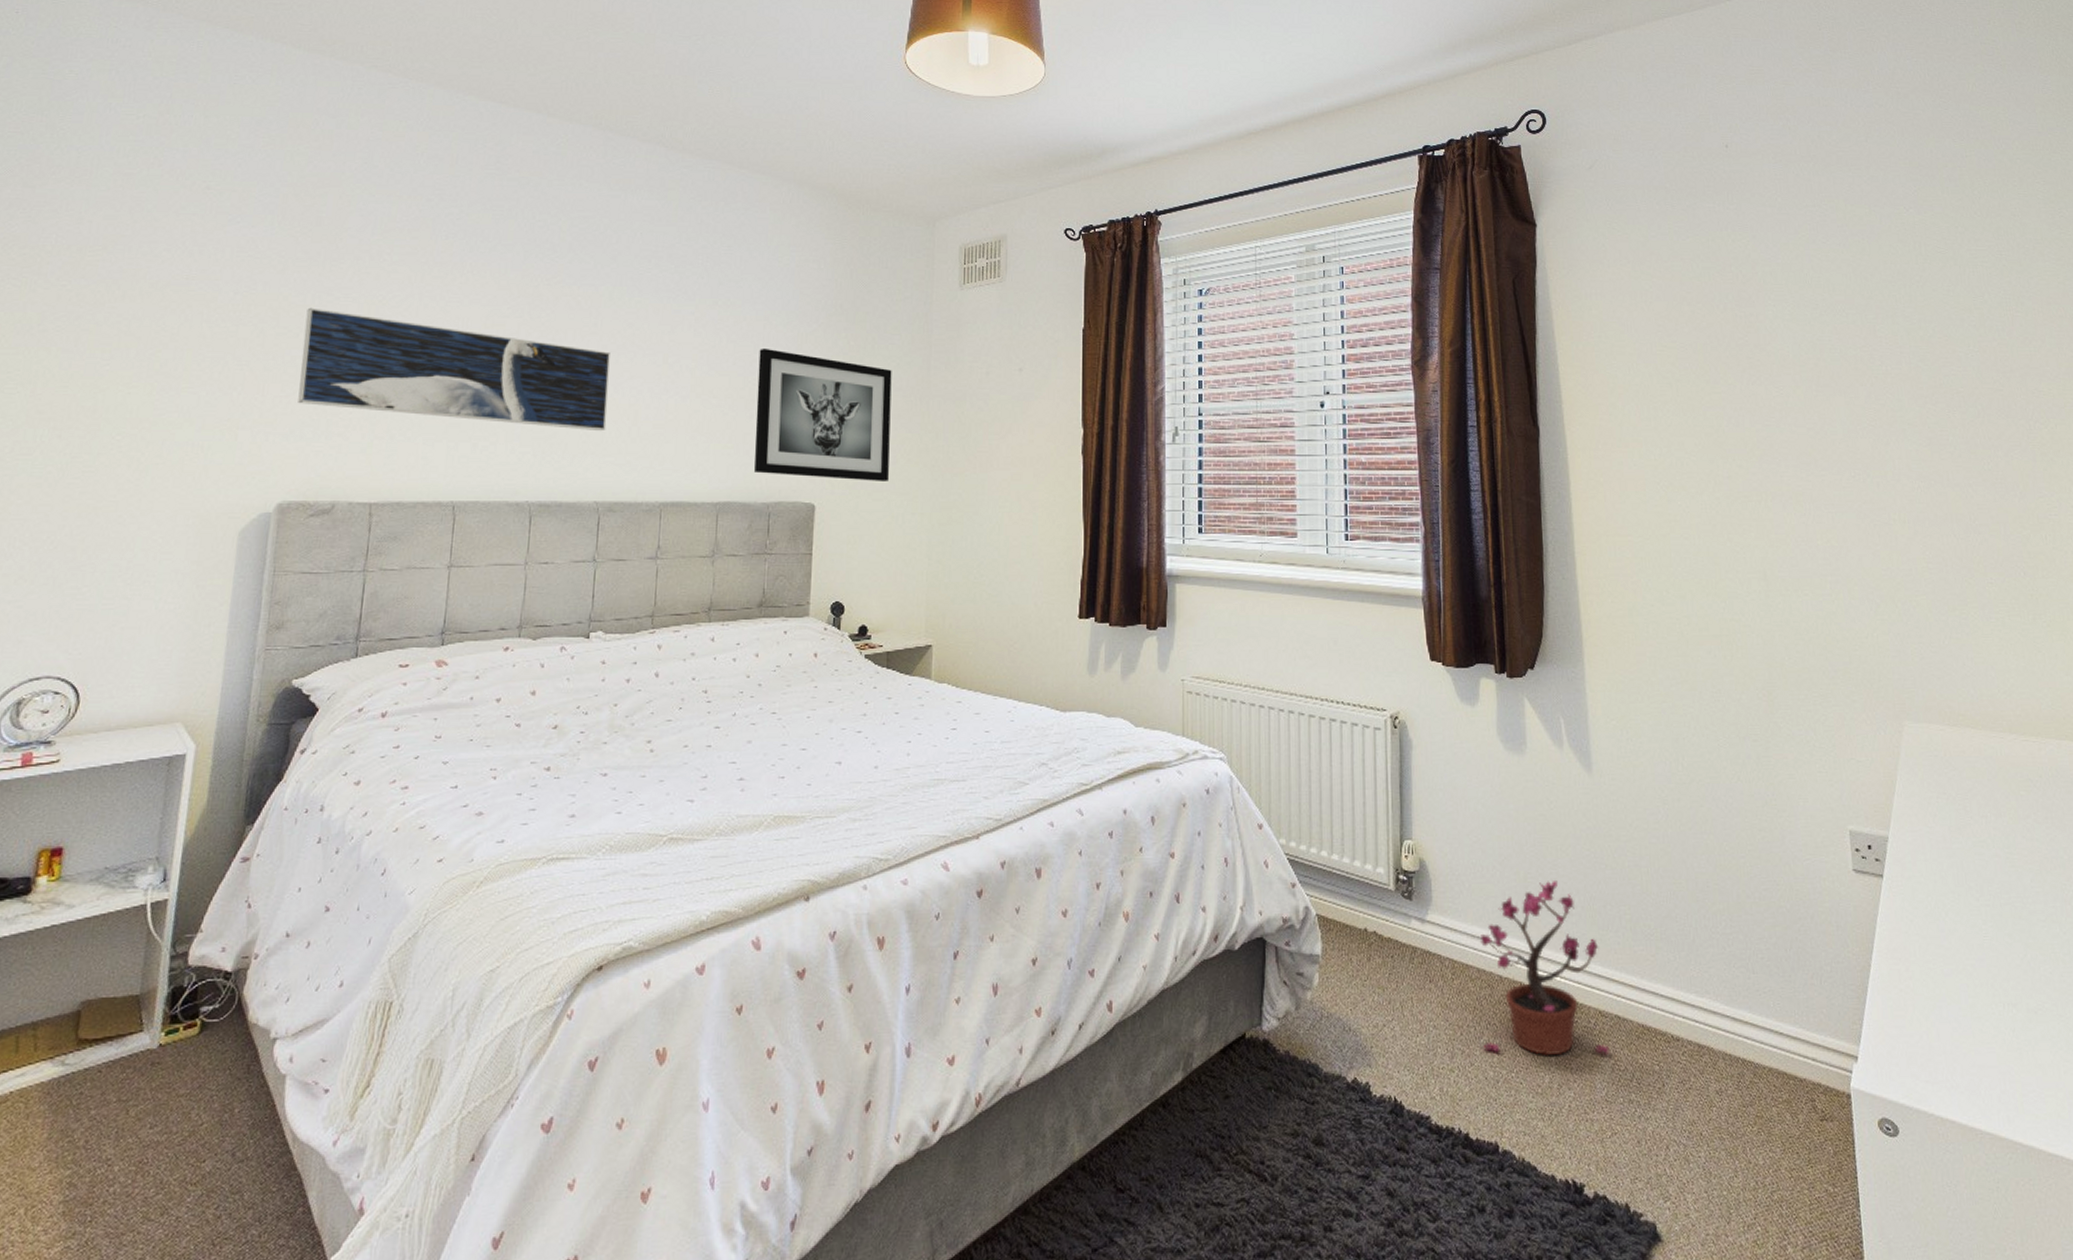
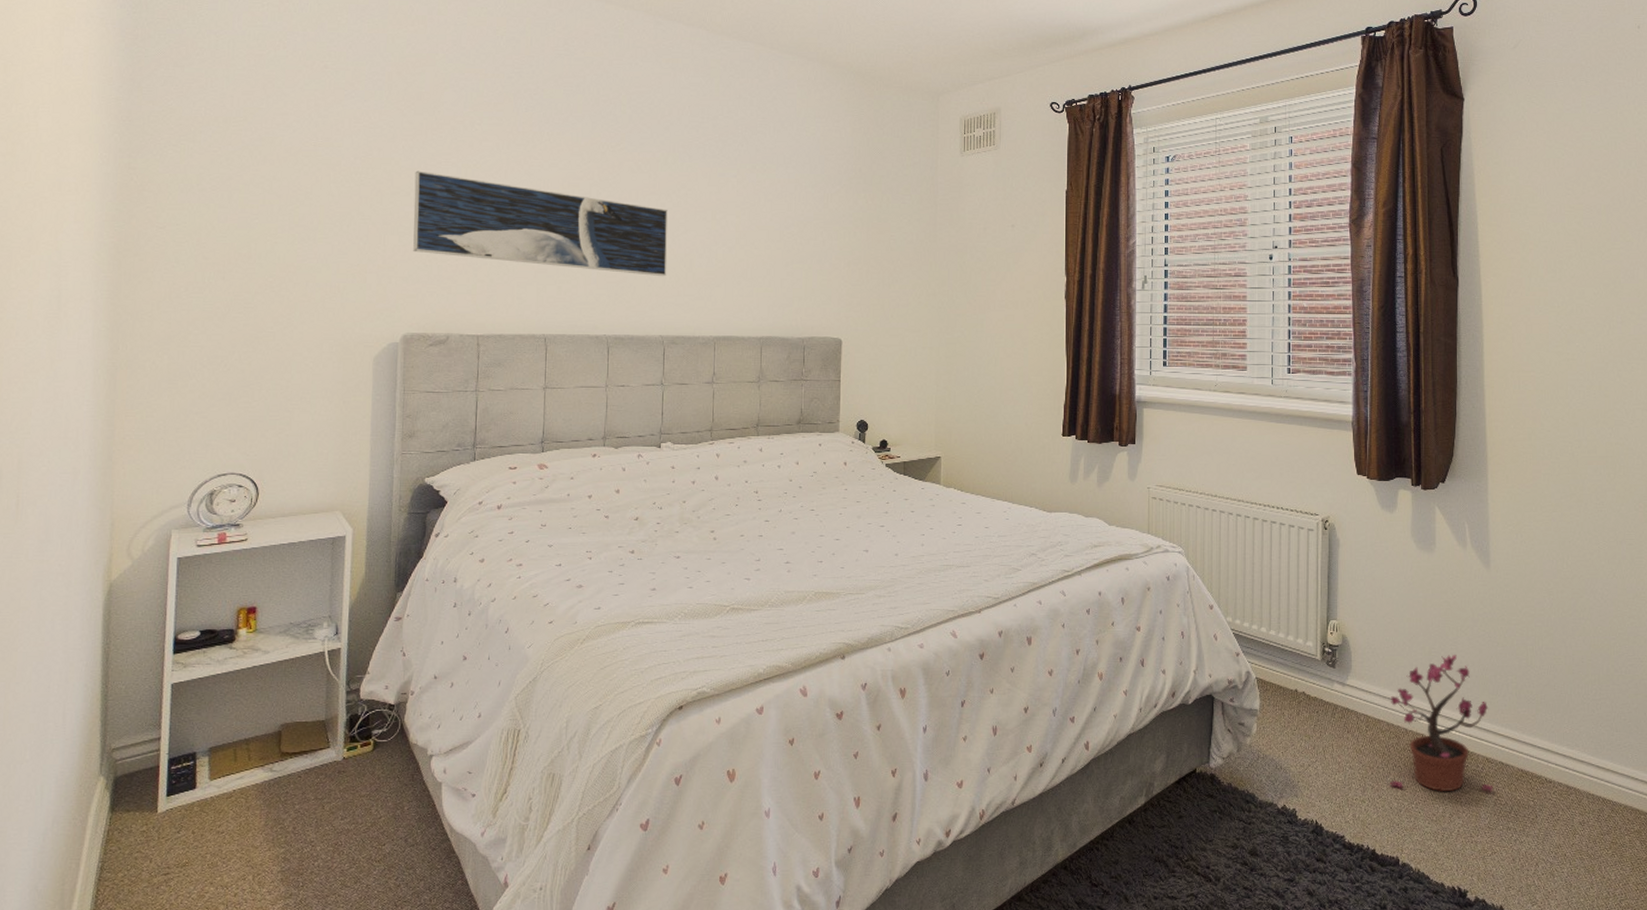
wall art: present [754,347,892,481] -> none [790,206,904,320]

